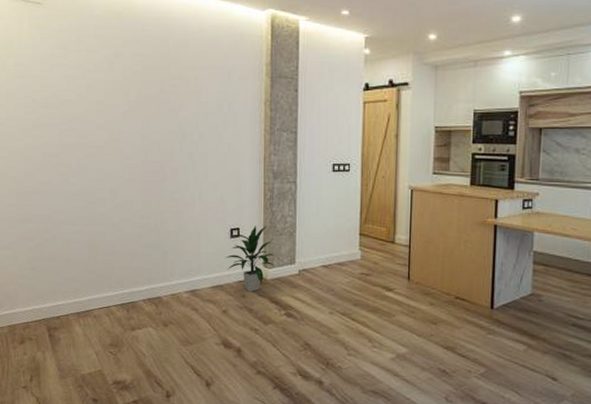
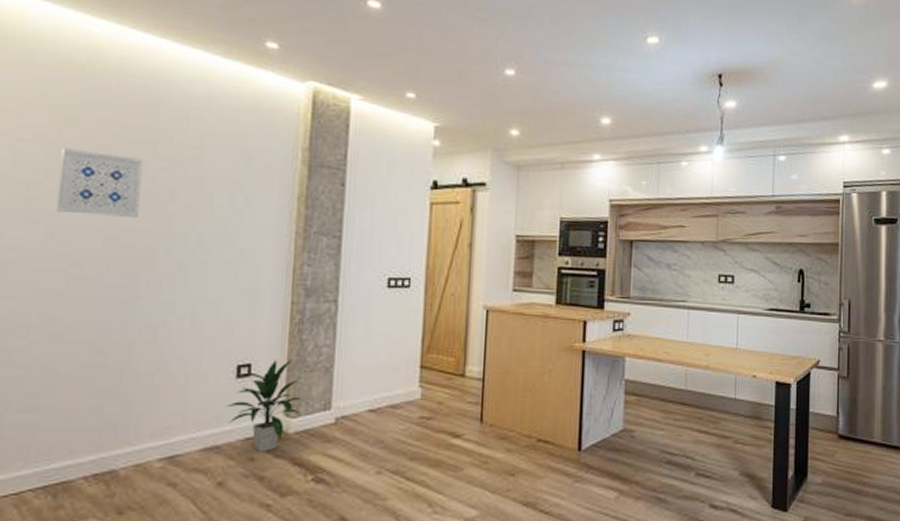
wall art: none [113,75,161,122] -> present [57,148,143,217]

